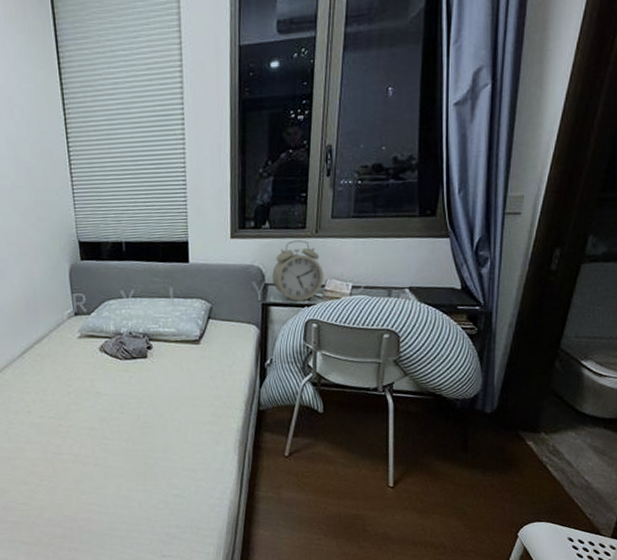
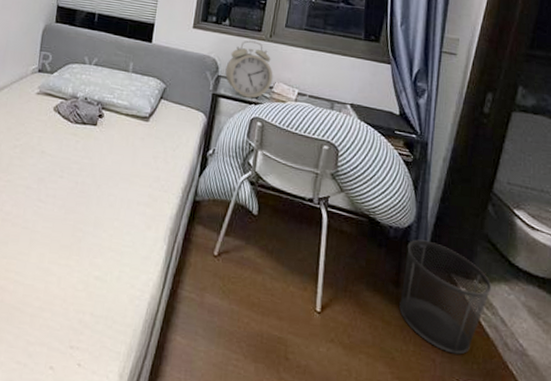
waste bin: none [469,405,559,500] -> present [399,239,492,355]

